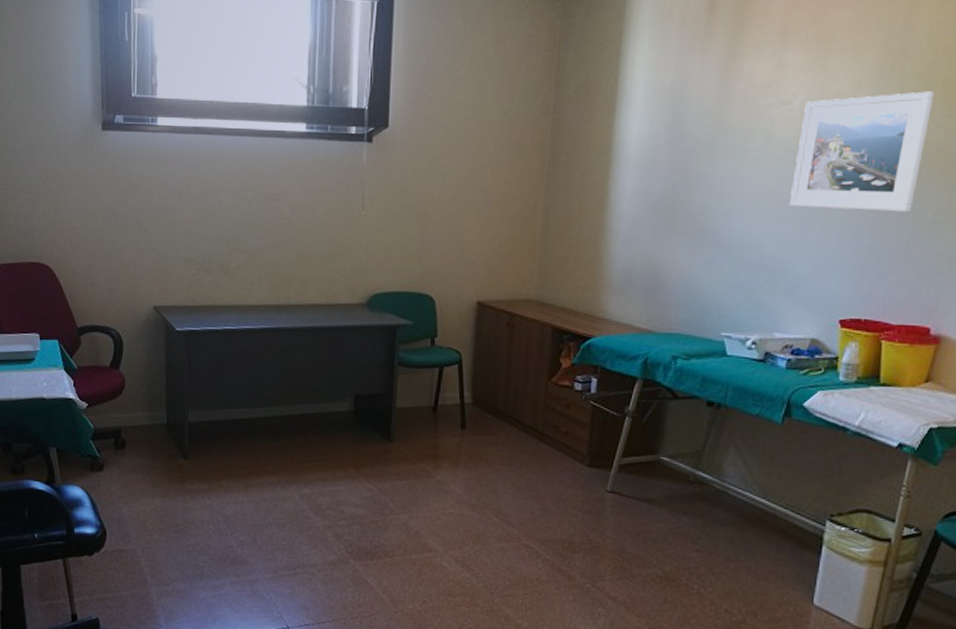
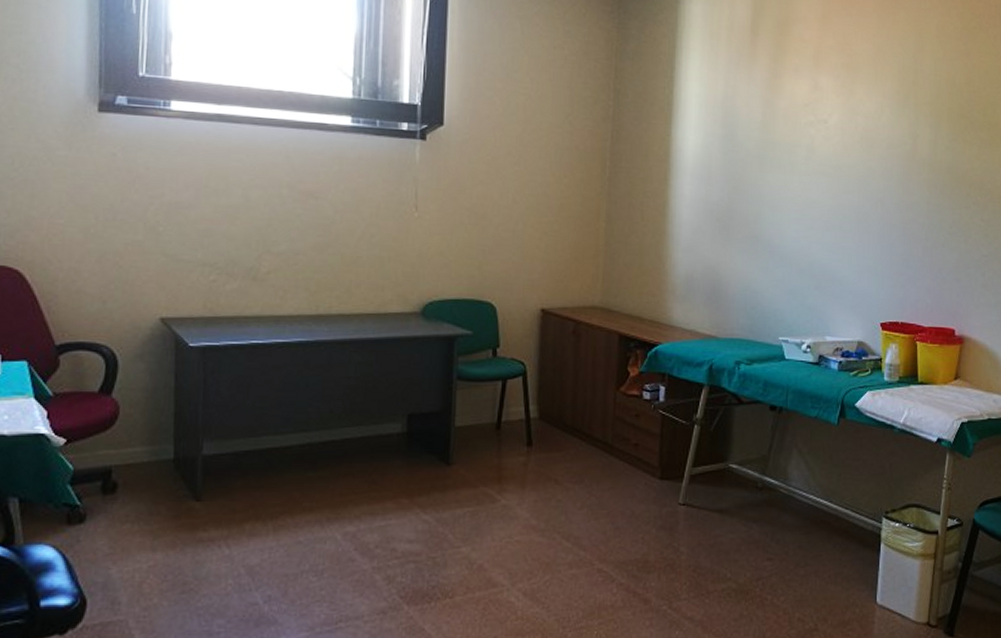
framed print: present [789,91,935,212] -> none [831,118,942,224]

